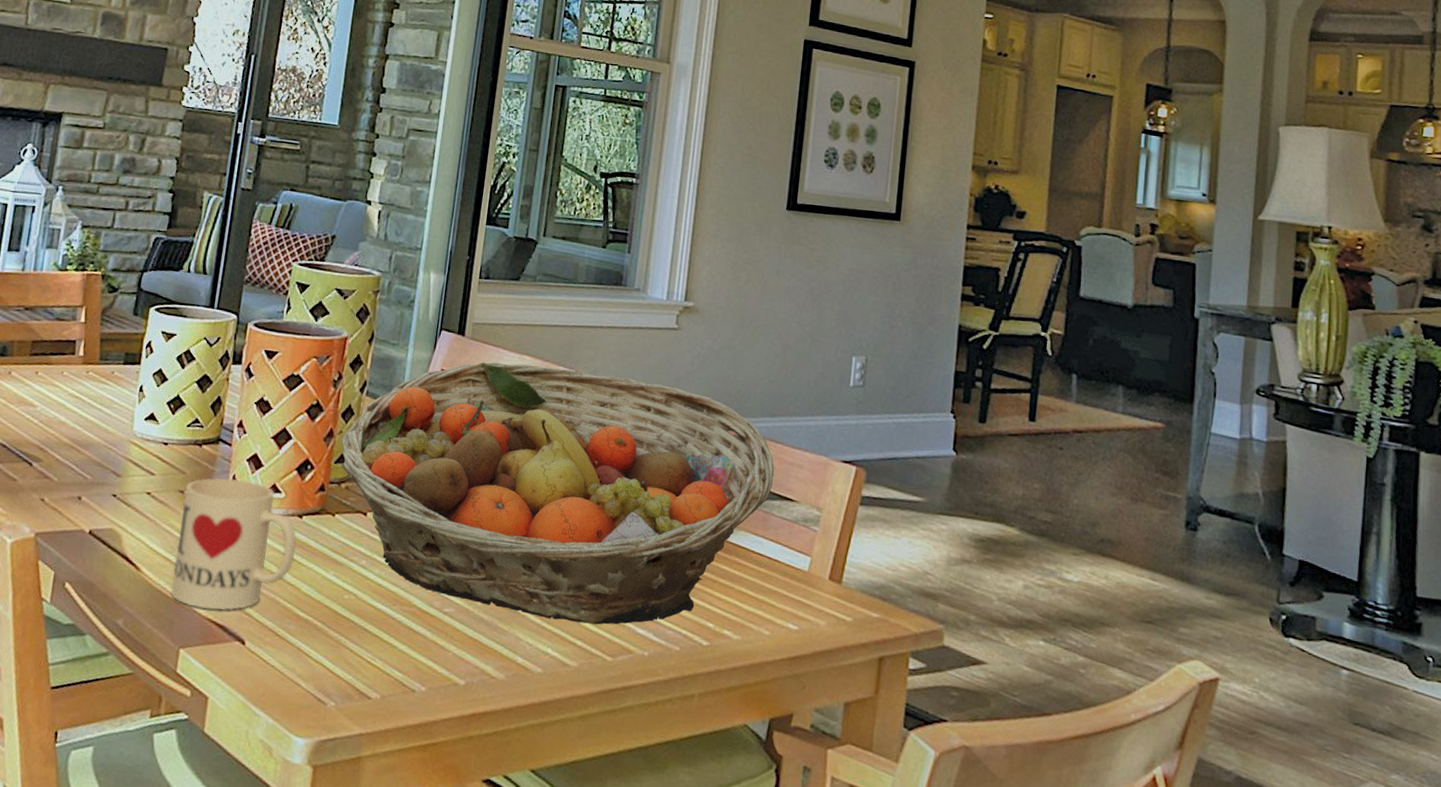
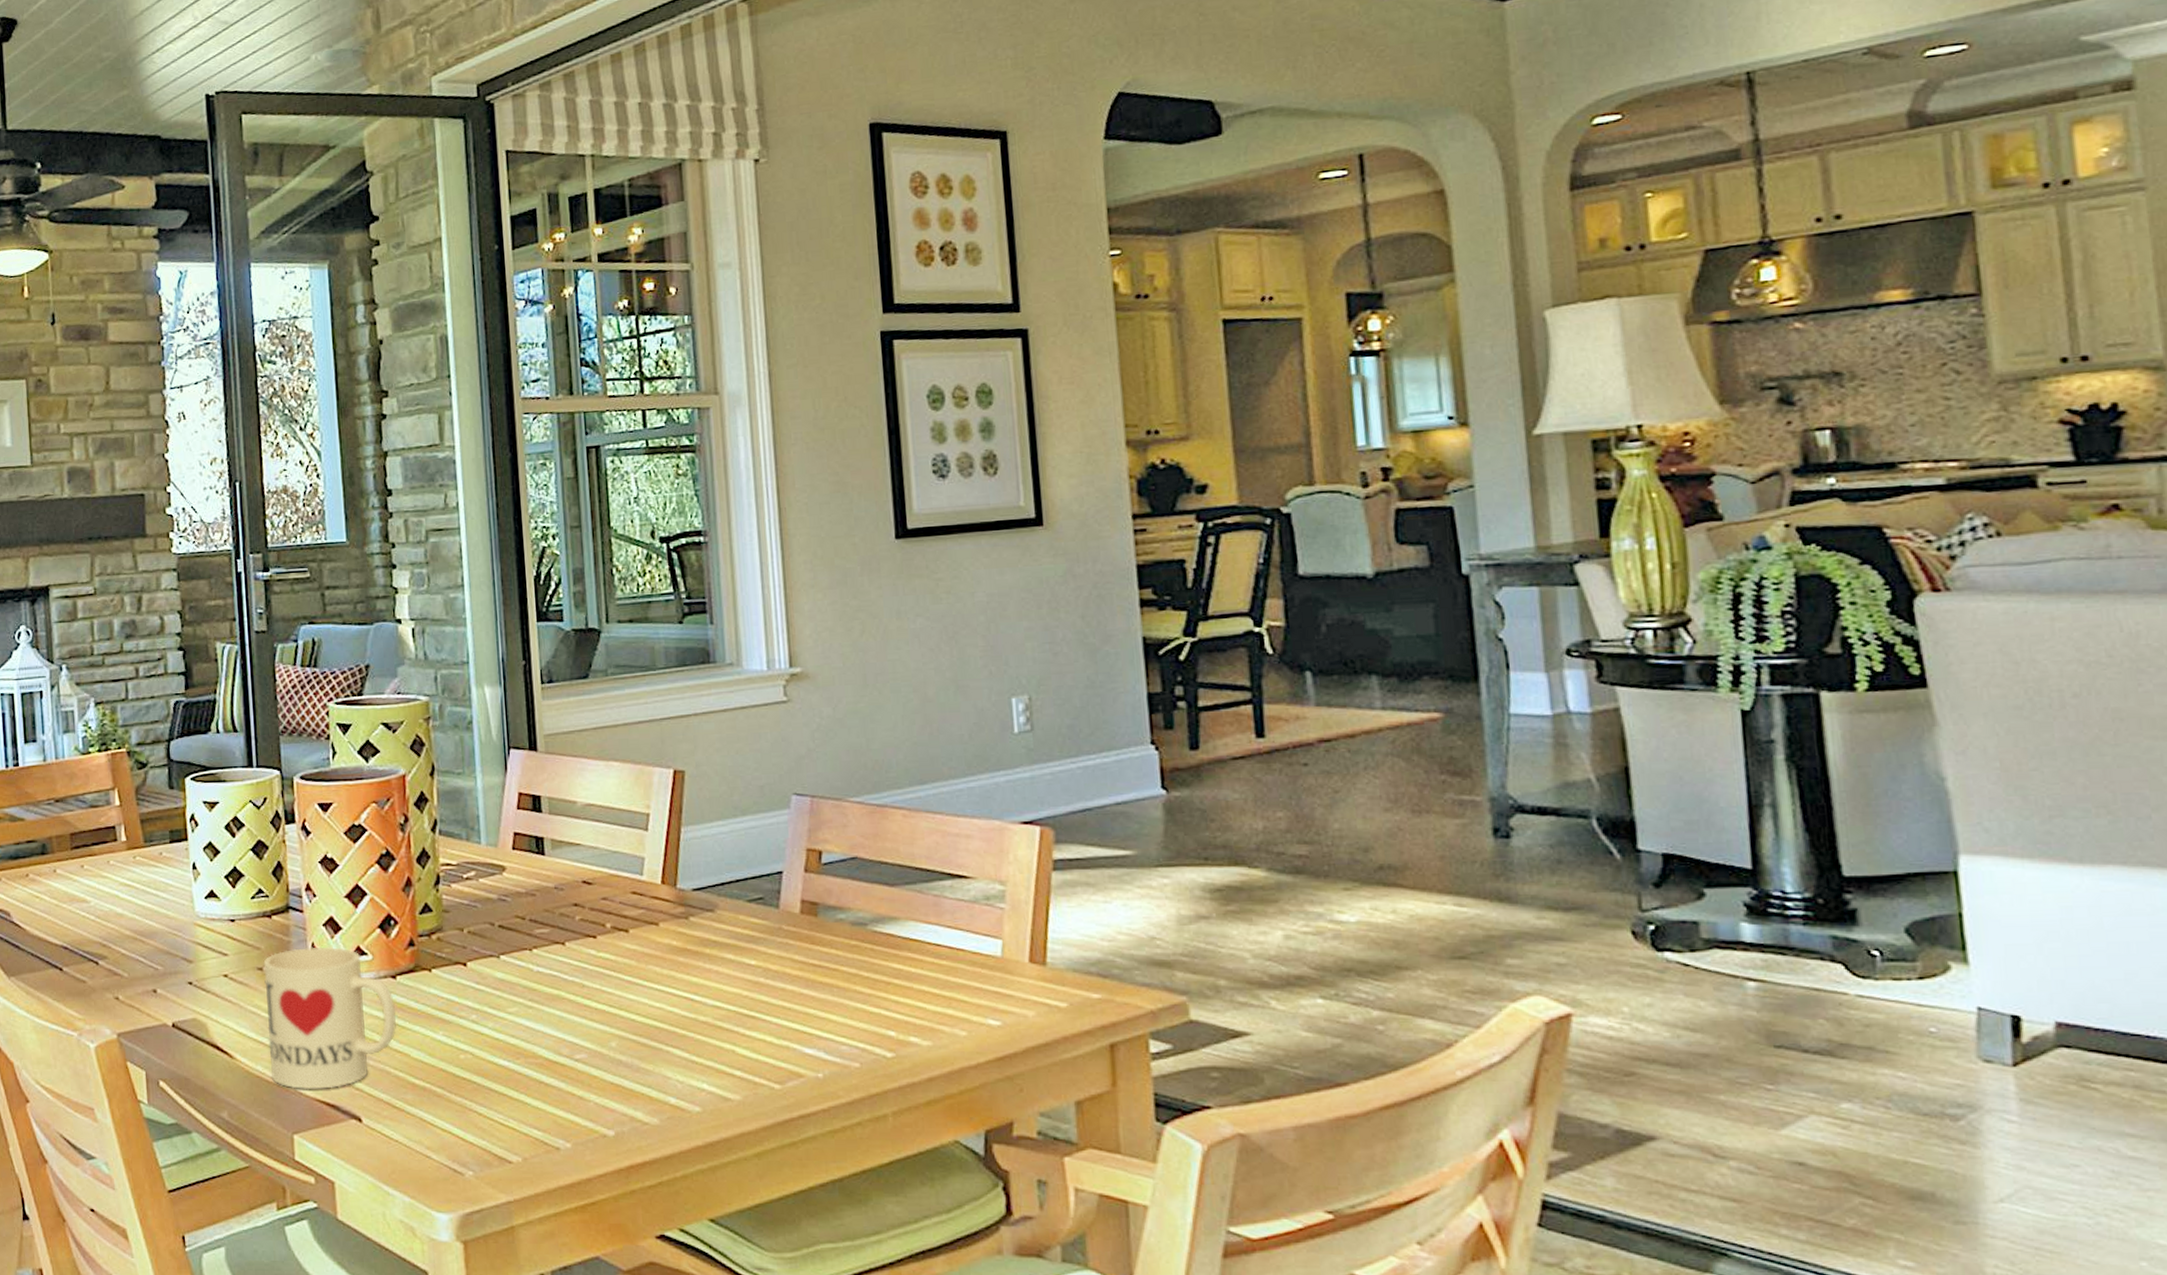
fruit basket: present [341,362,774,625] -> none [422,767,939,1051]

